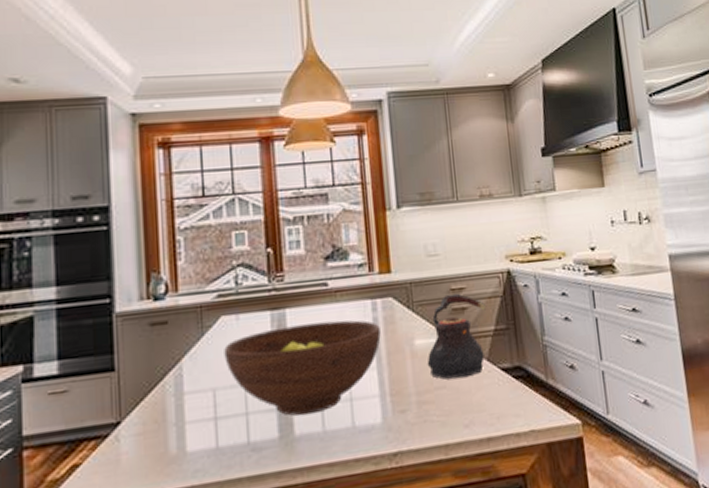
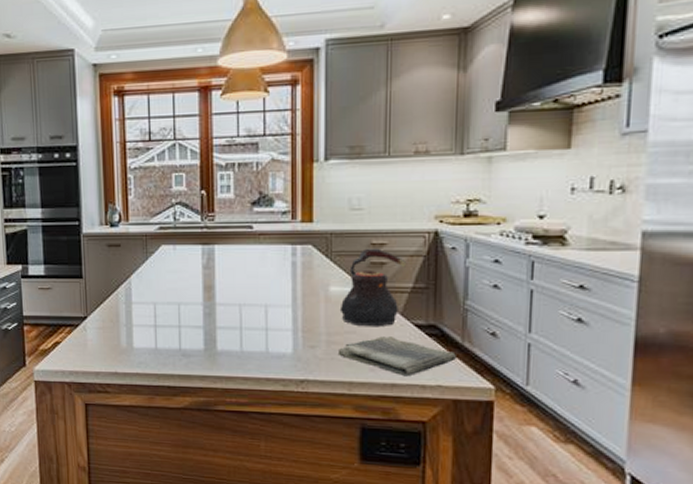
fruit bowl: present [224,320,381,416] -> none [163,260,298,336]
dish towel: none [429,385,543,428] -> present [337,336,456,377]

